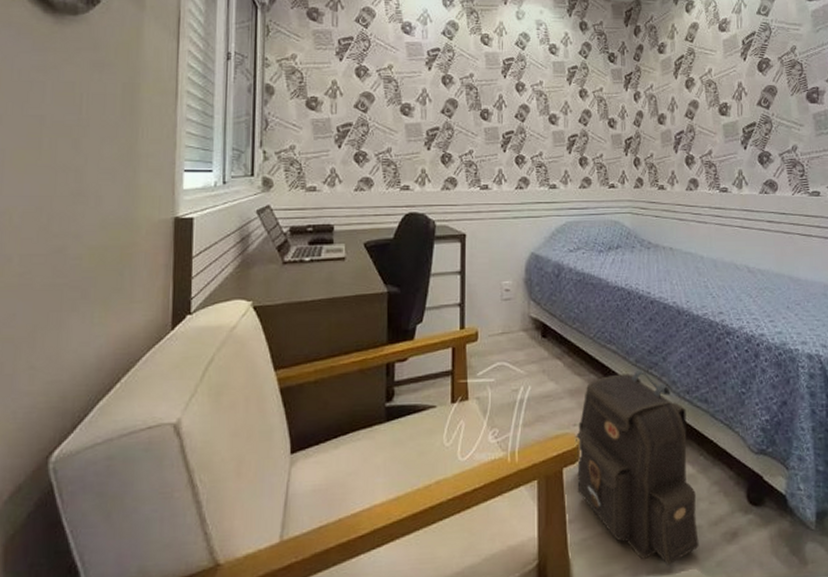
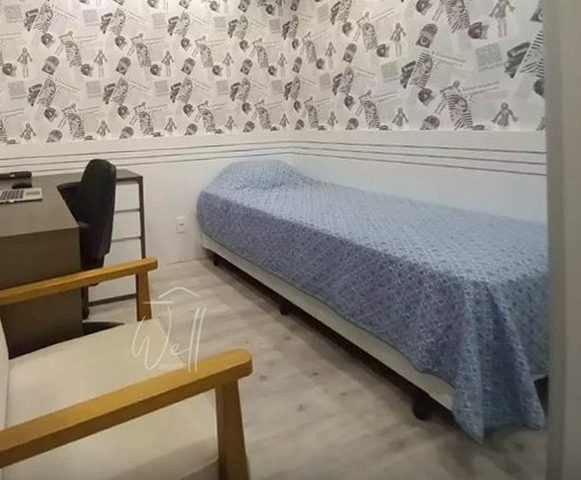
backpack: present [576,369,699,566] -> none [248,294,367,468]

